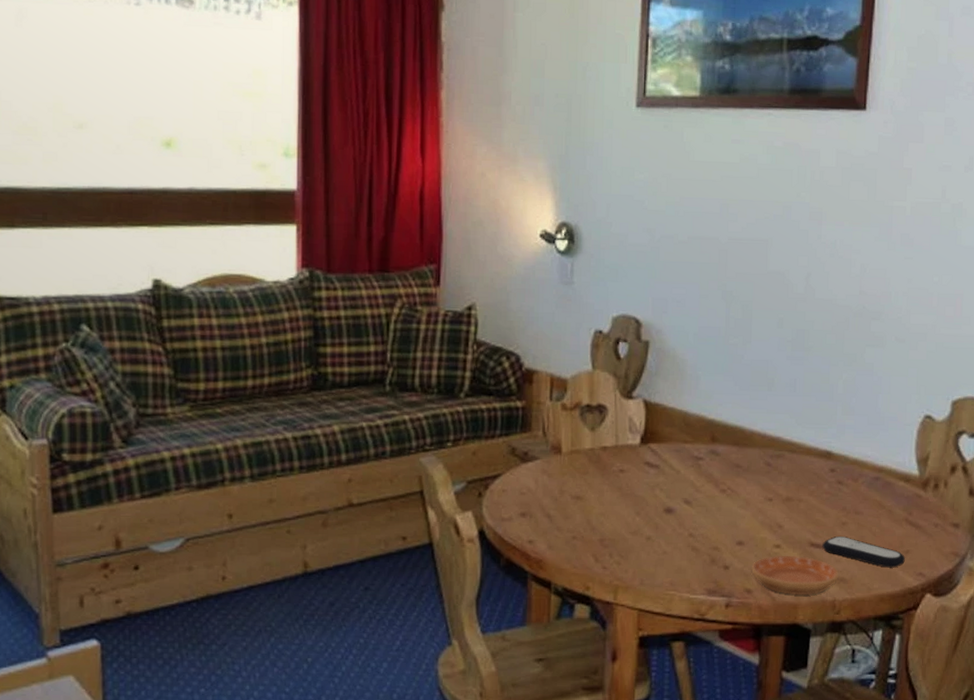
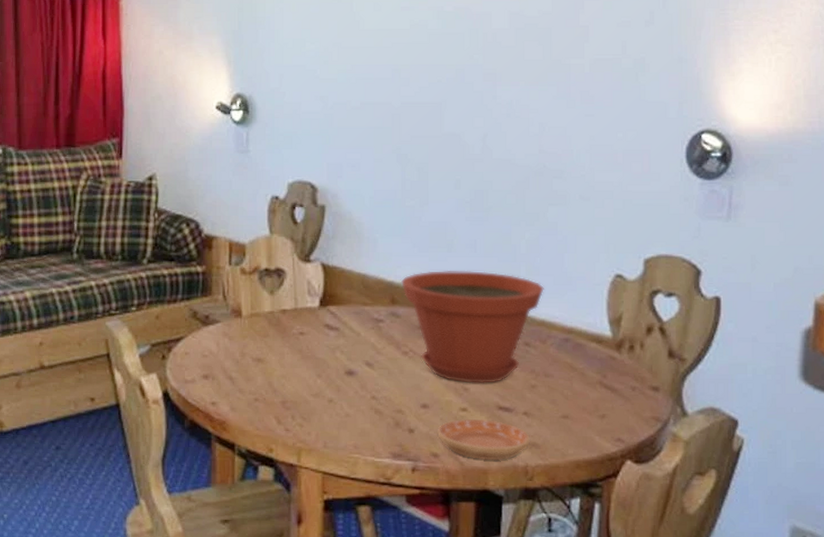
plant pot: none [721,409,858,521] -> present [400,271,544,383]
remote control: present [822,537,905,568] -> none [511,400,601,433]

